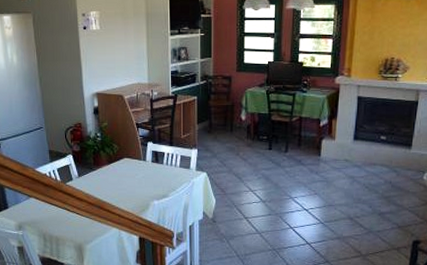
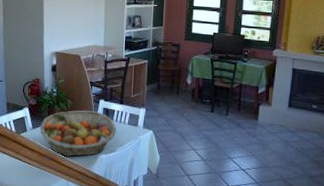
fruit basket: none [86,154,168,204] -> present [40,110,117,157]

